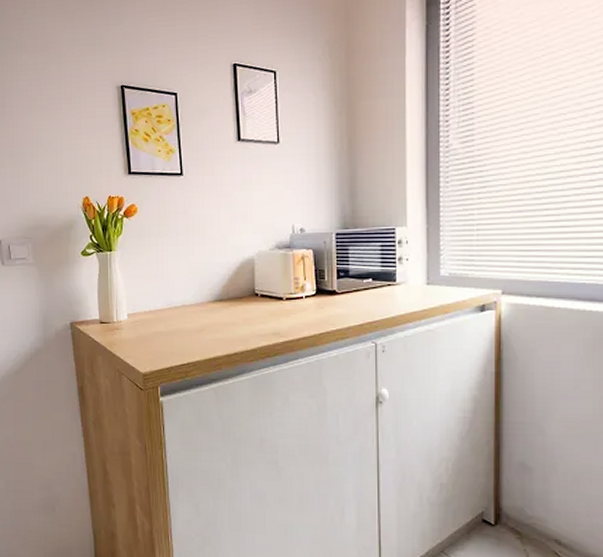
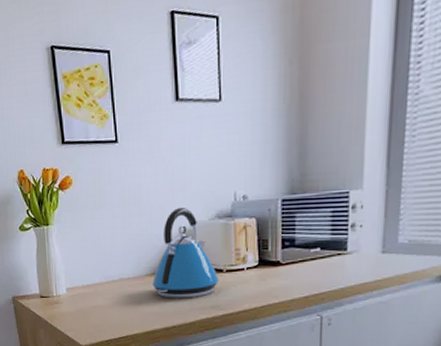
kettle: none [215,237,279,325] -> present [152,207,219,299]

